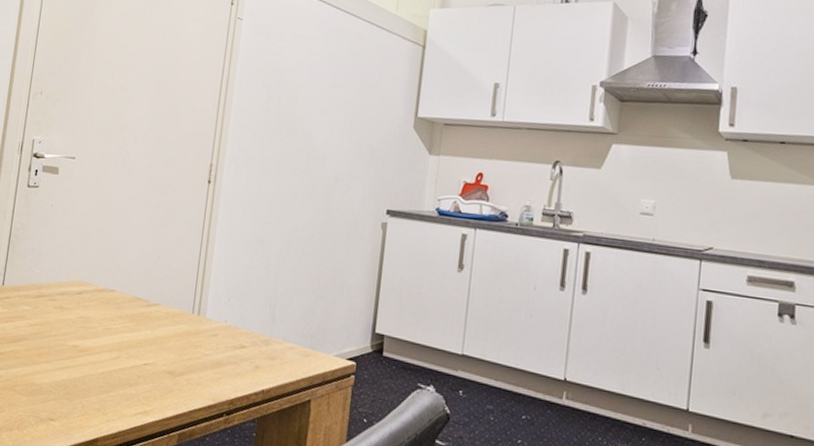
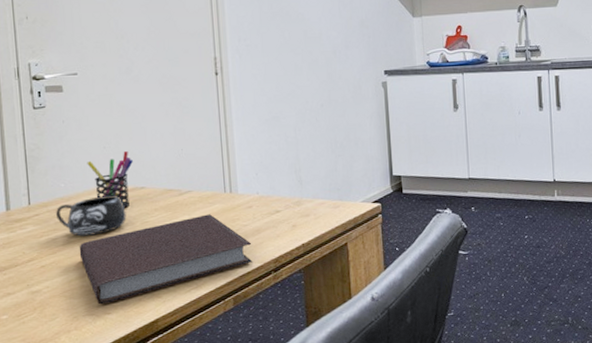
mug: none [24,290,92,332] -> present [55,195,127,237]
notebook: none [37,333,210,409] -> present [79,214,253,305]
pen holder: none [65,247,109,309] -> present [87,150,133,208]

